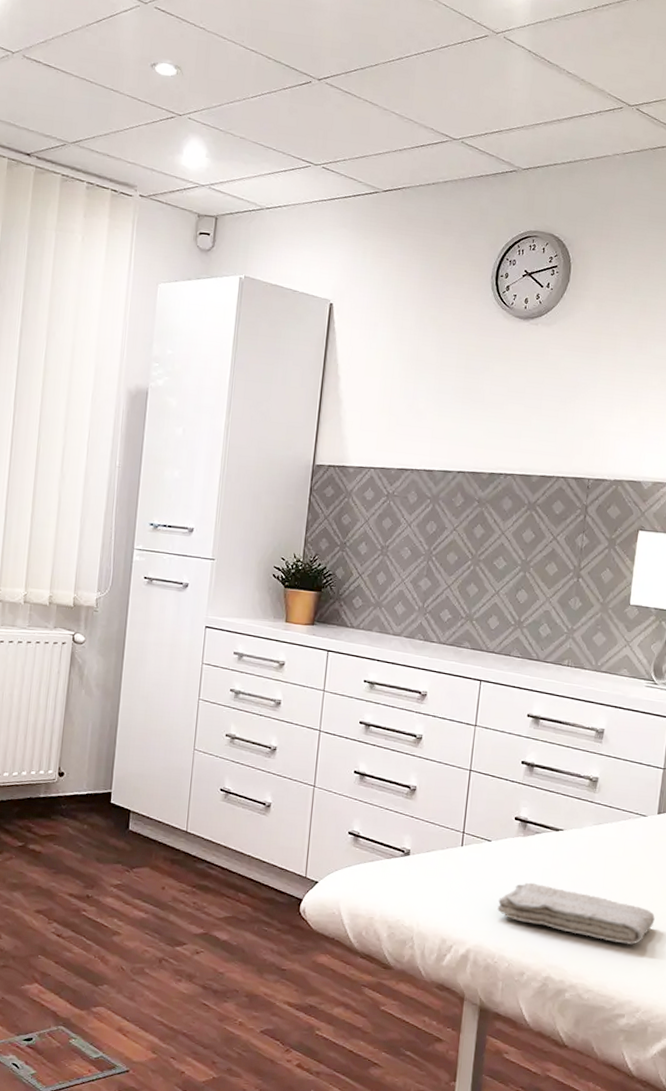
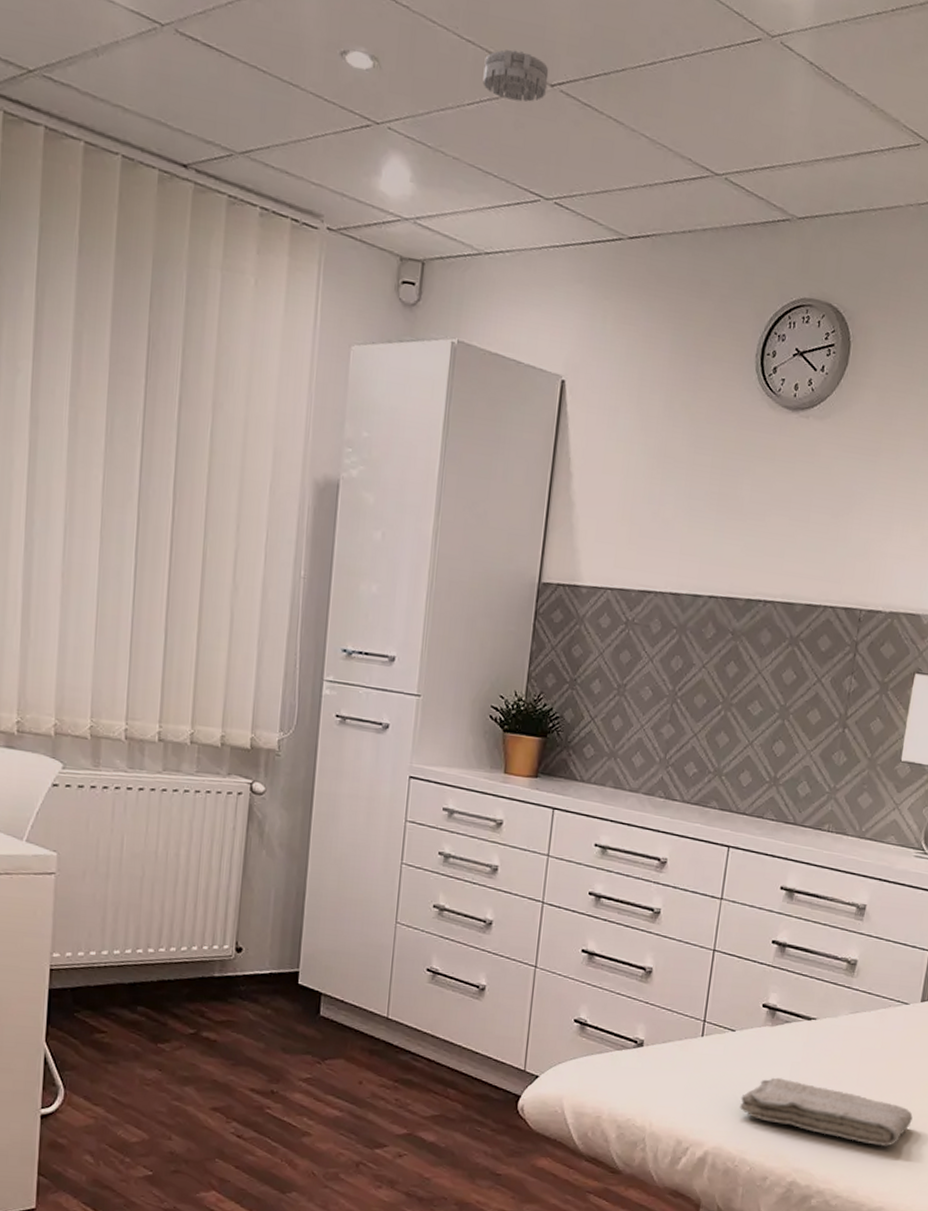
smoke detector: none [263,55,317,93] -> present [482,50,549,102]

